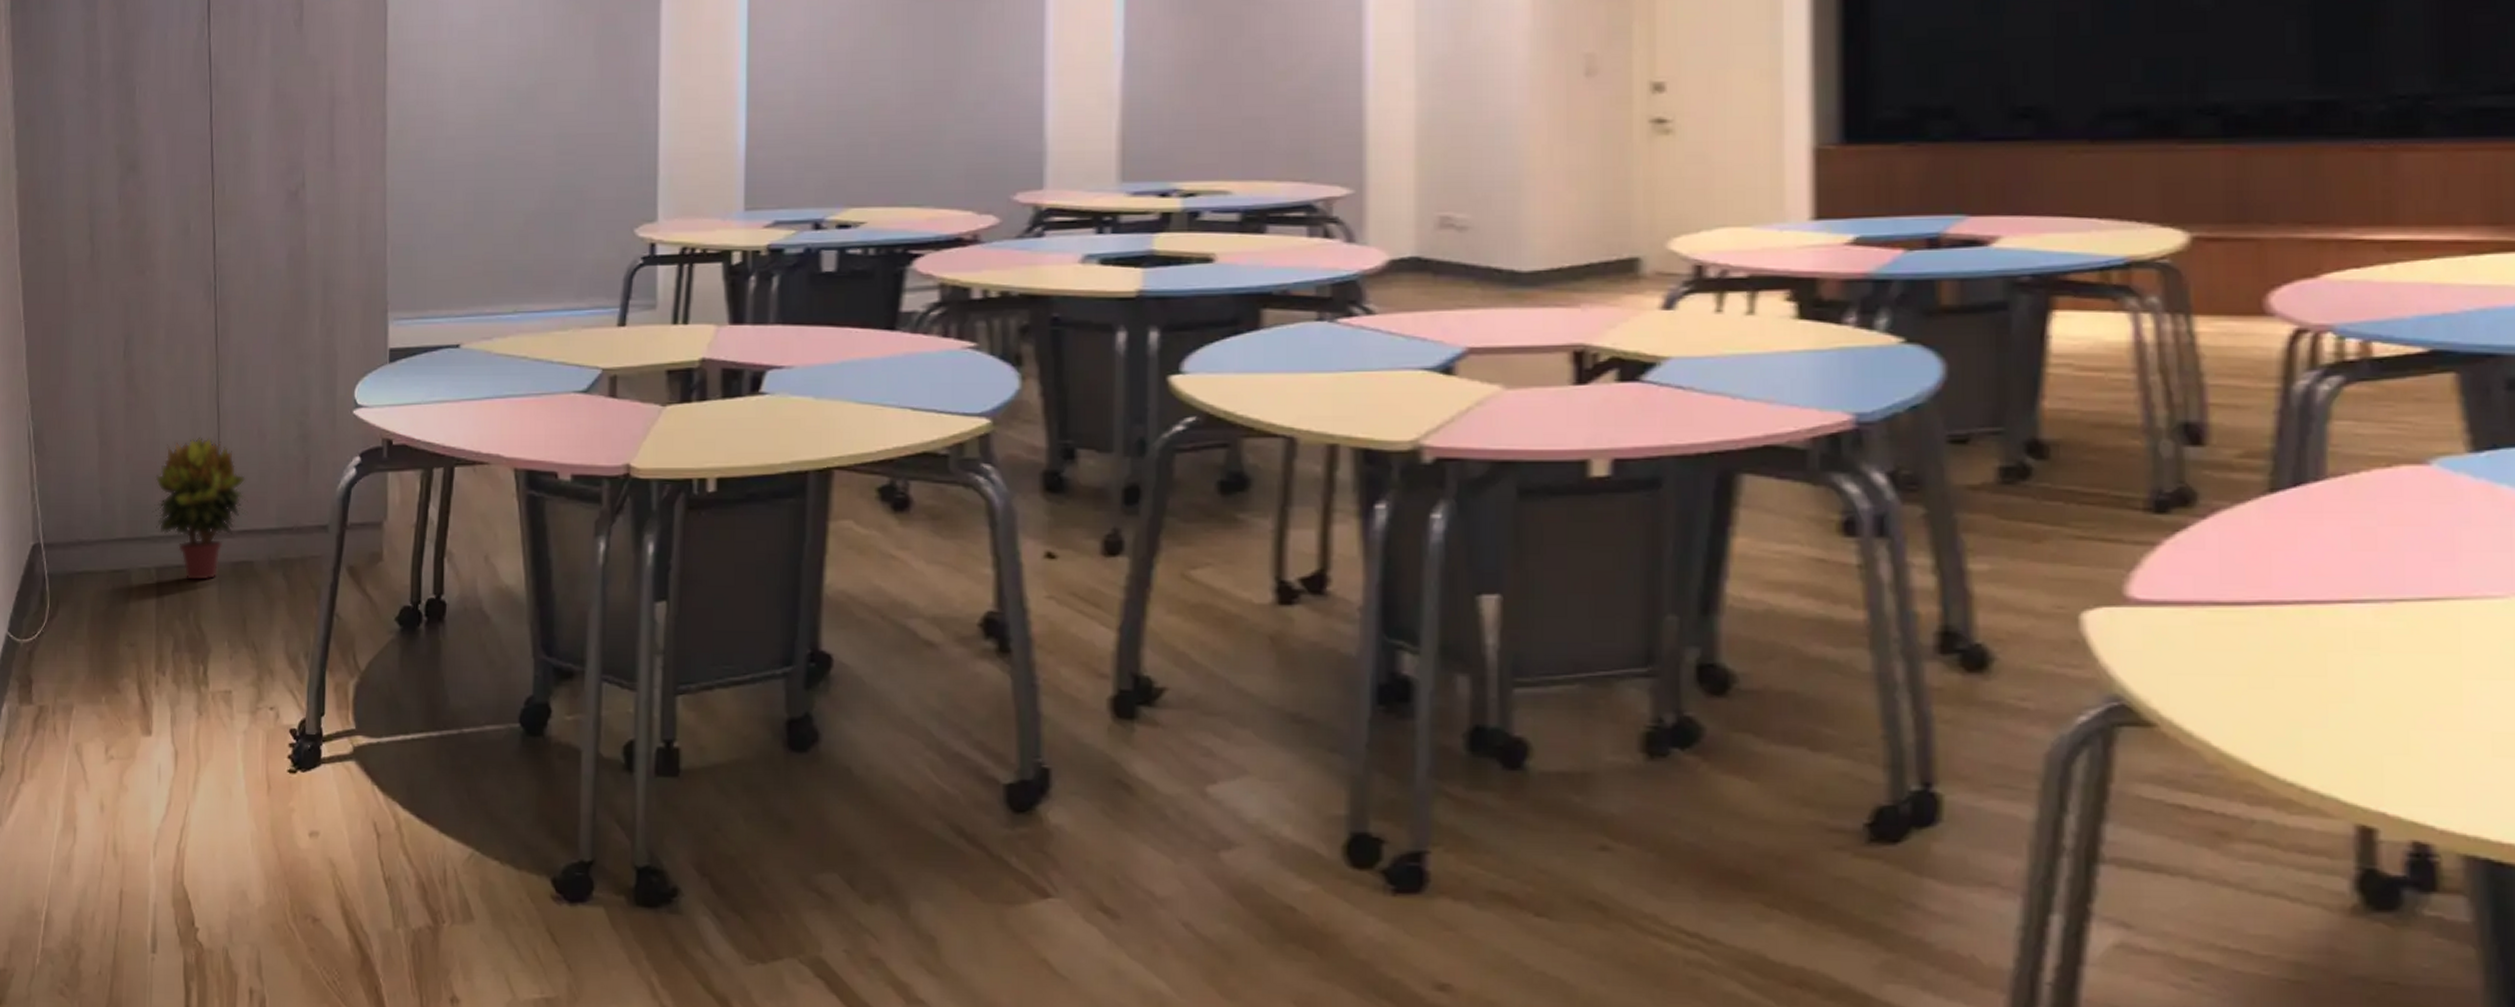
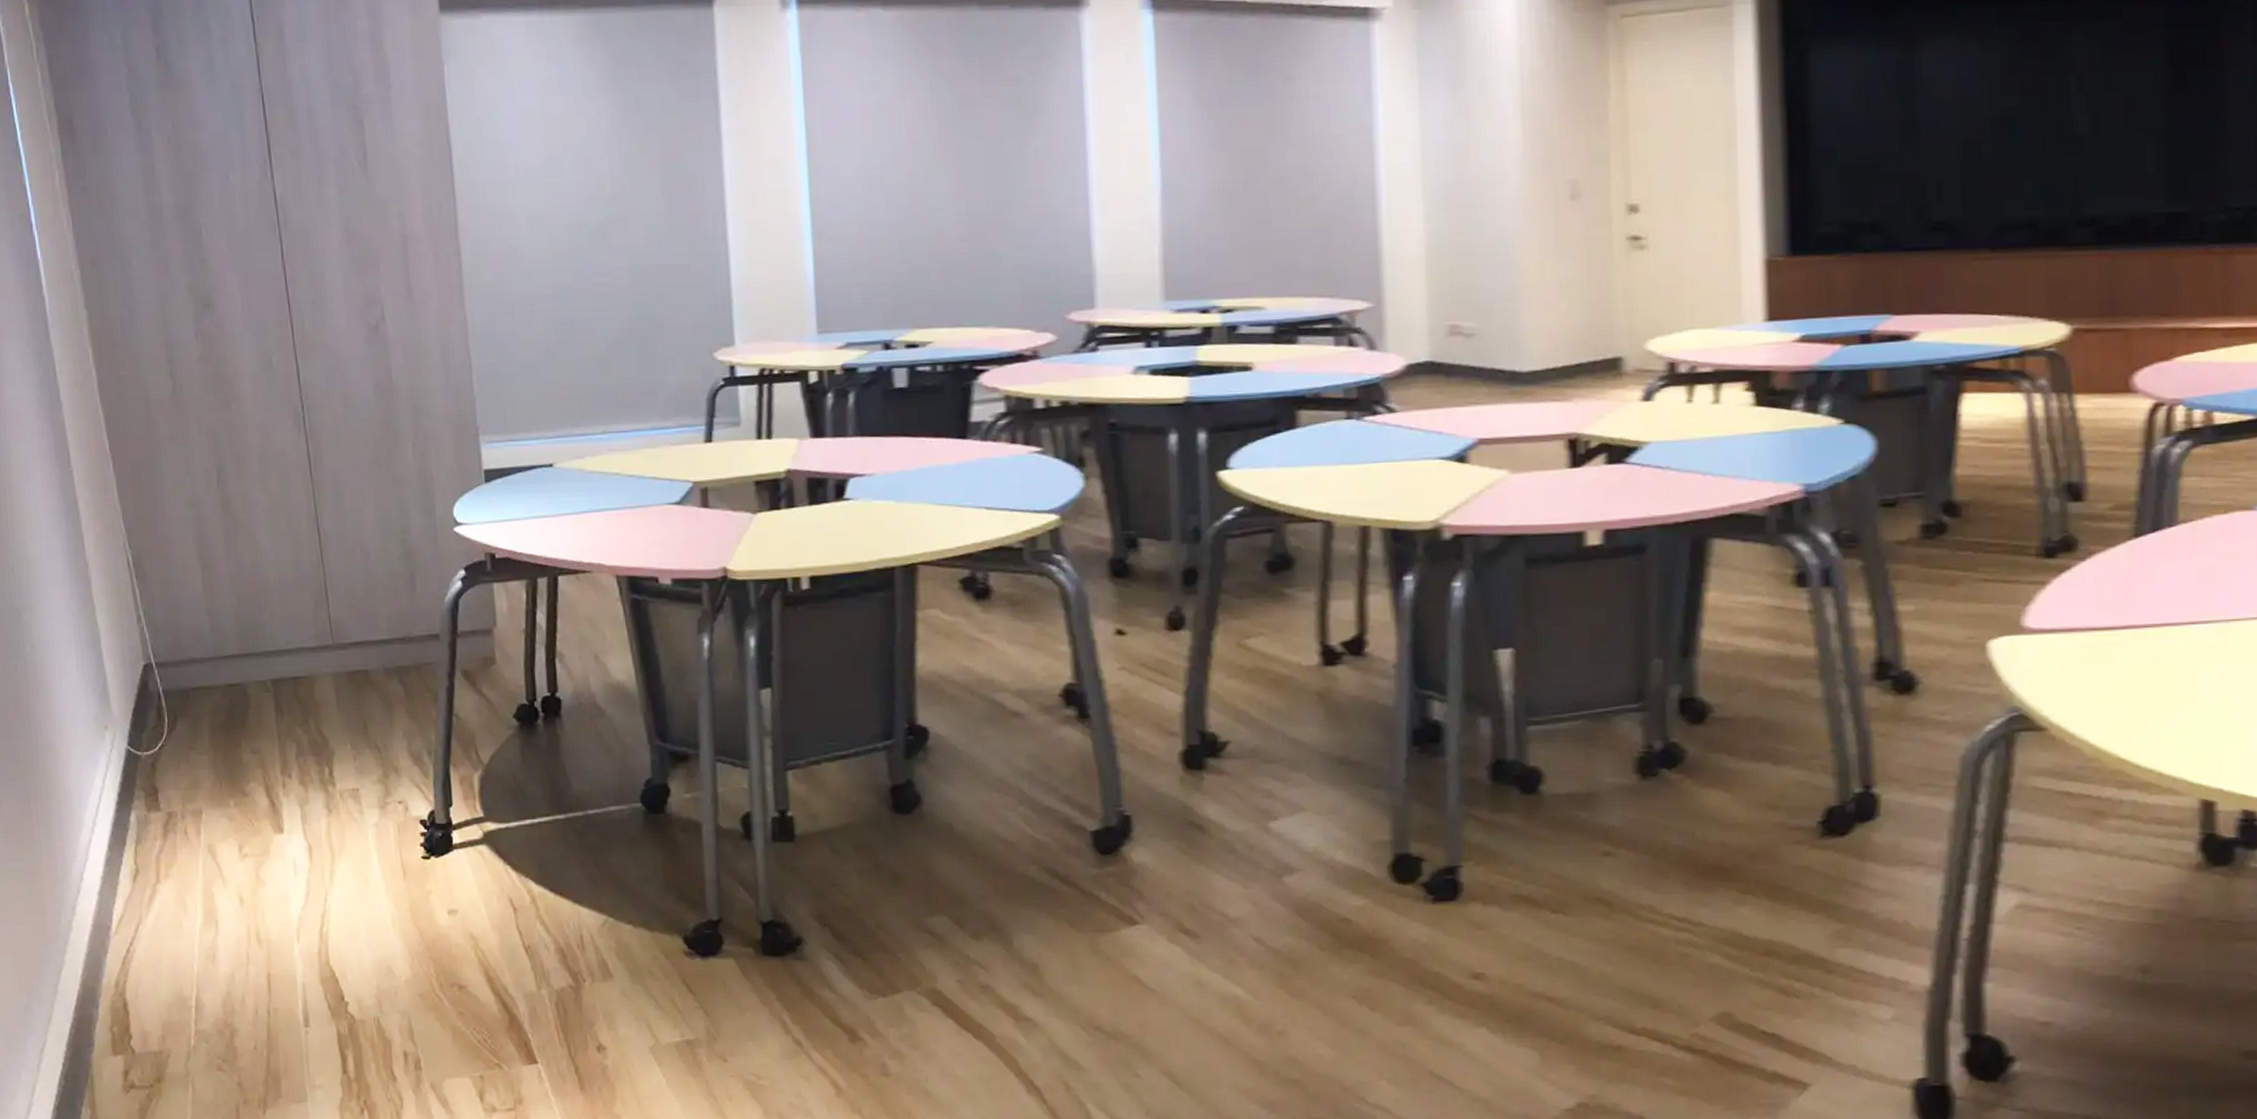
potted plant: present [152,436,249,581] -> none [262,557,359,691]

